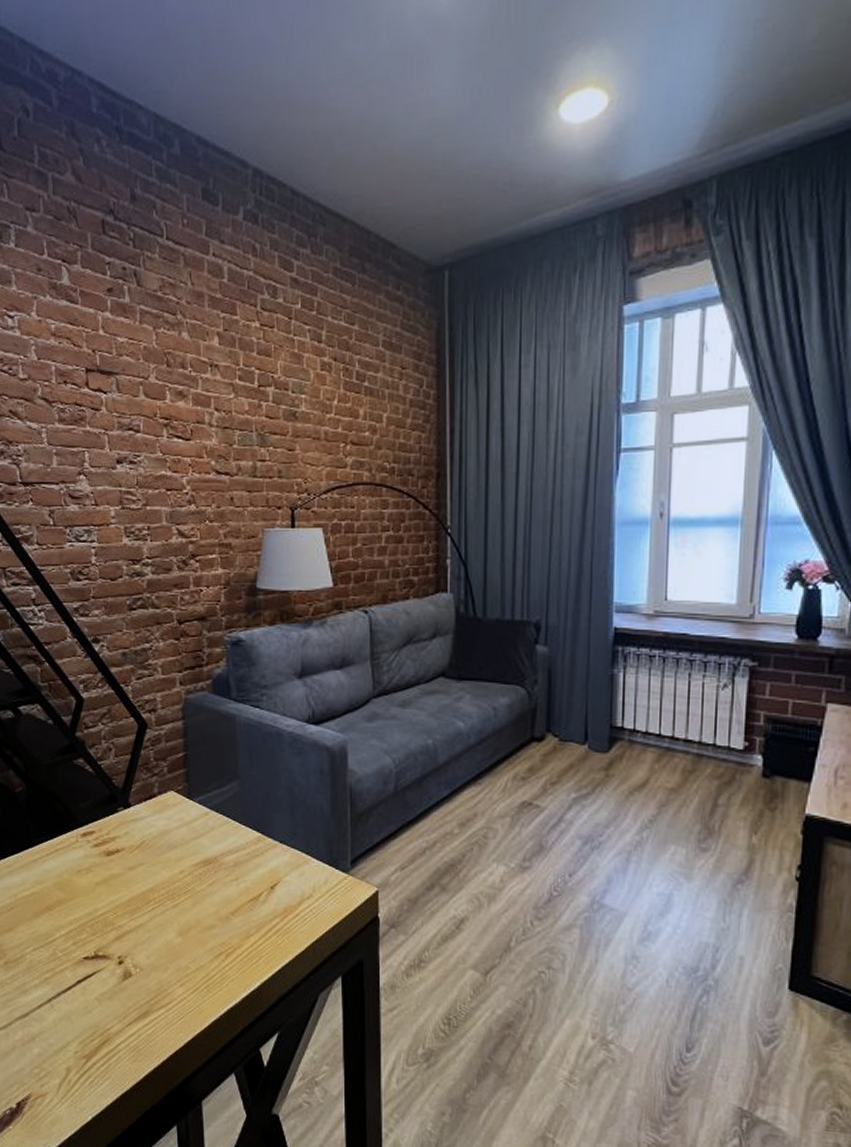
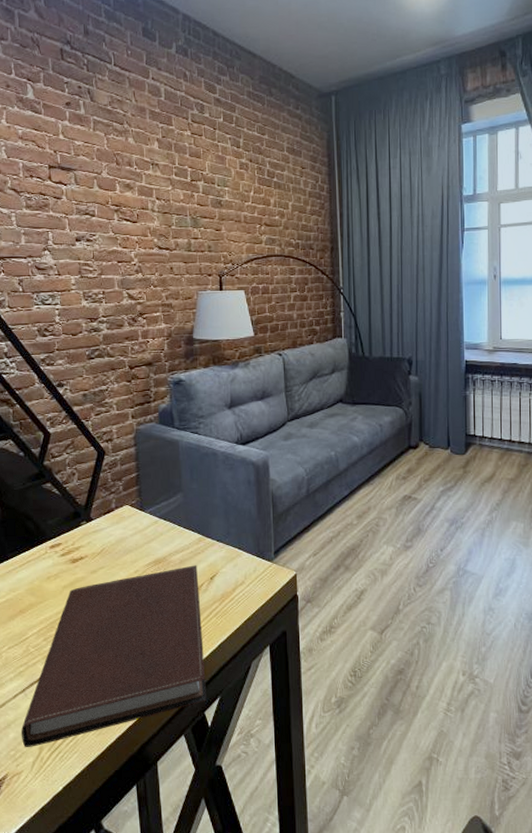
notebook: none [47,869,262,1067] -> present [21,565,207,747]

